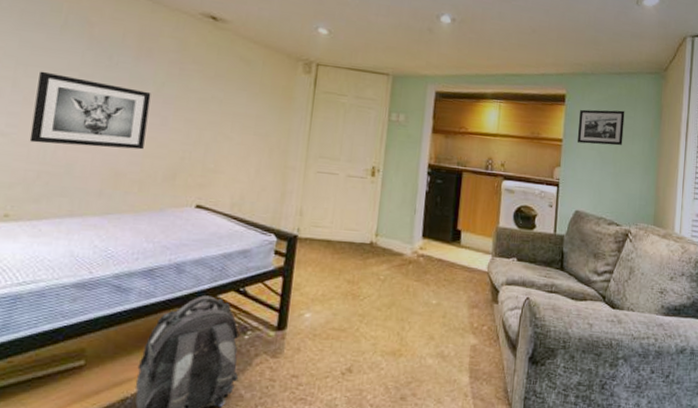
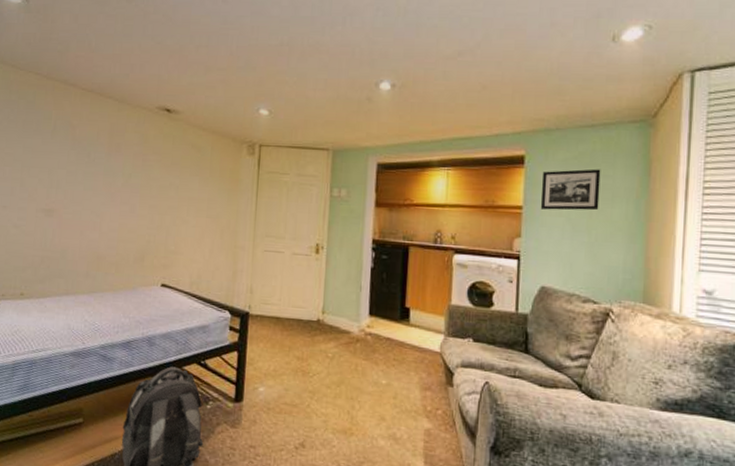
wall art: present [29,71,151,150] -> none [34,171,121,235]

